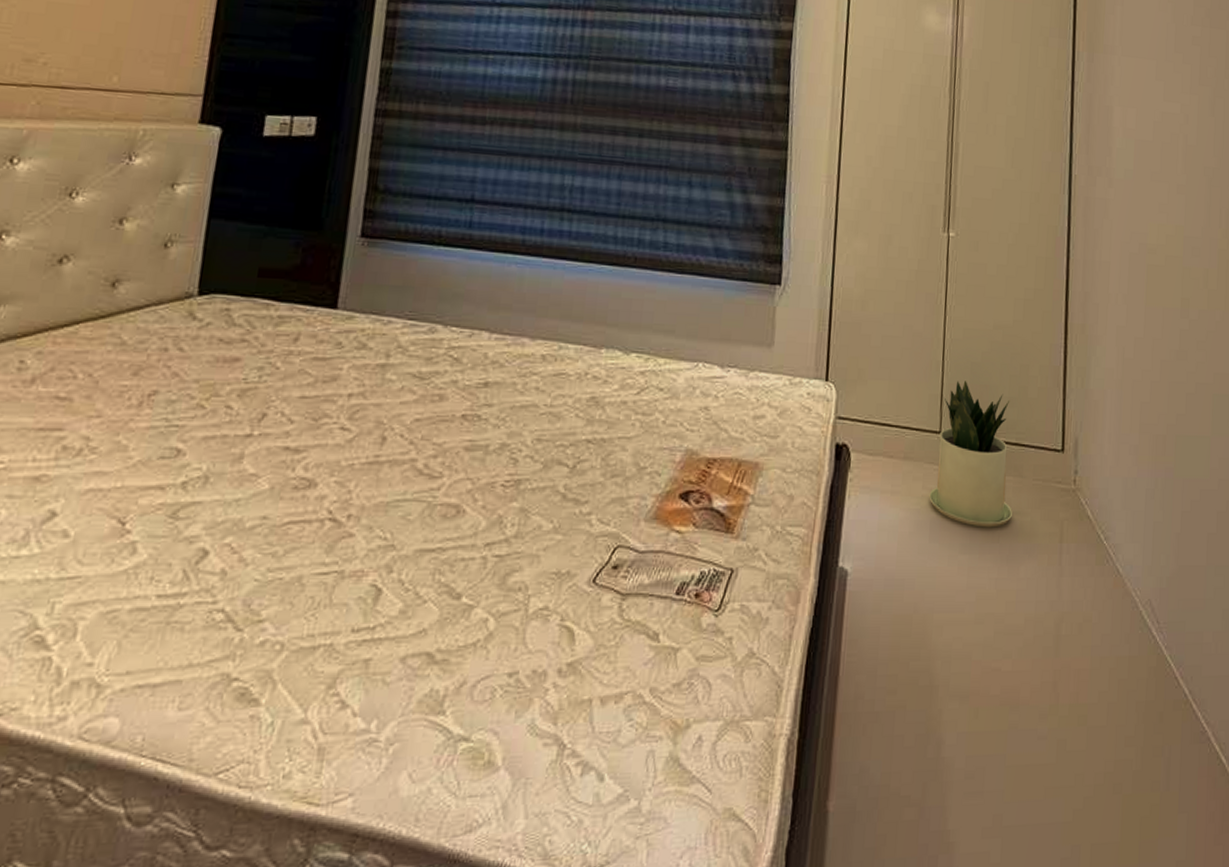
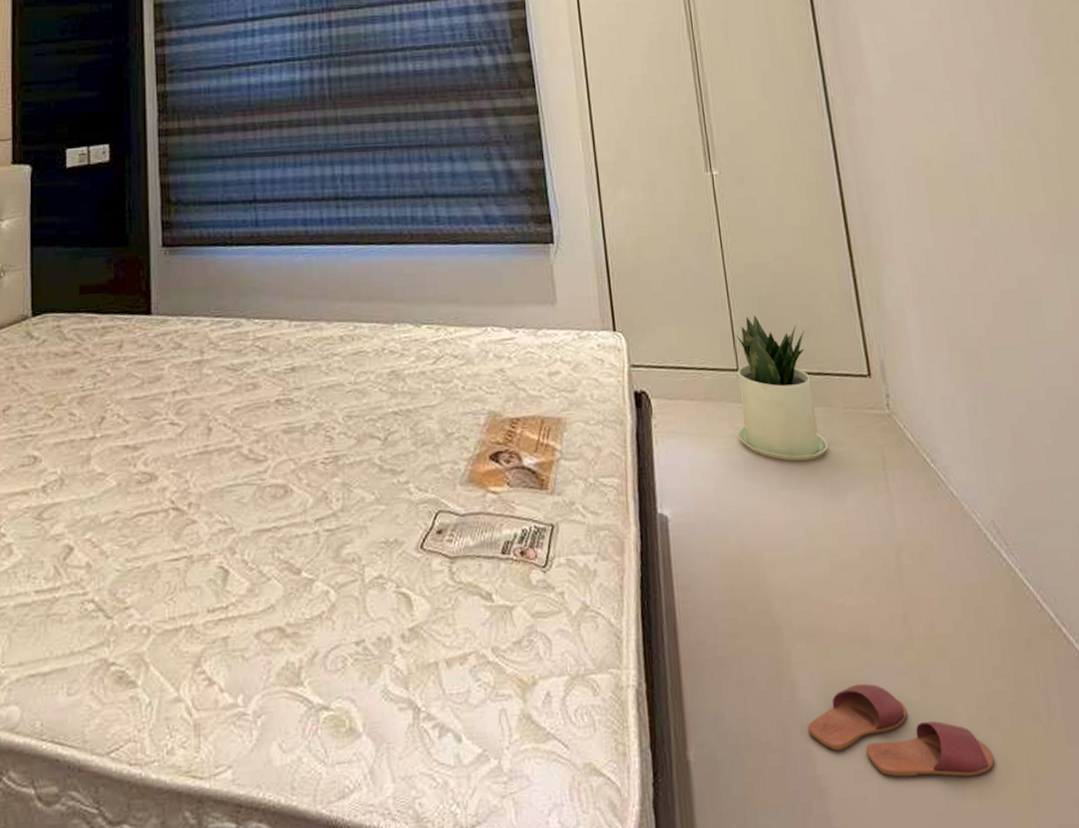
slippers: none [946,745,1111,837] -> present [807,683,995,777]

